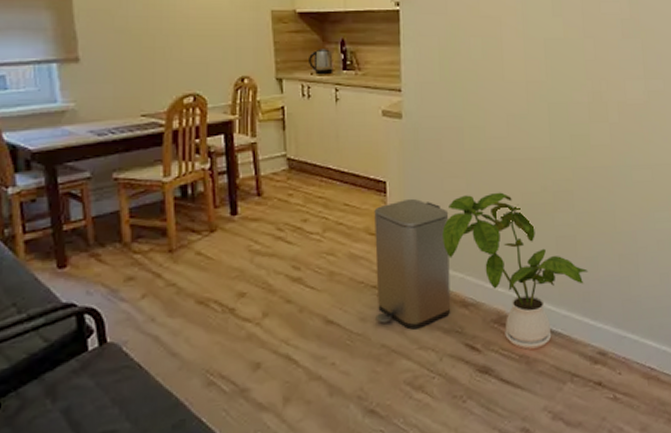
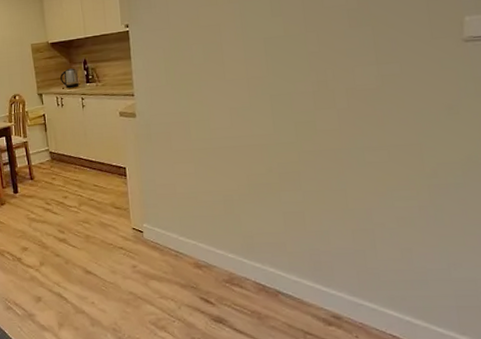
pedal bin: present [374,198,451,330] -> none [117,180,186,283]
house plant: present [442,192,589,350] -> none [175,174,319,307]

